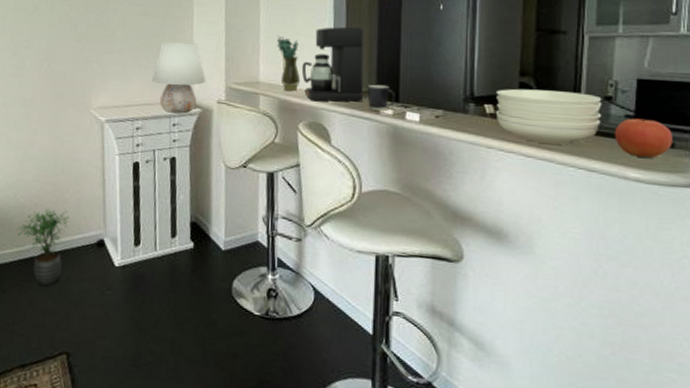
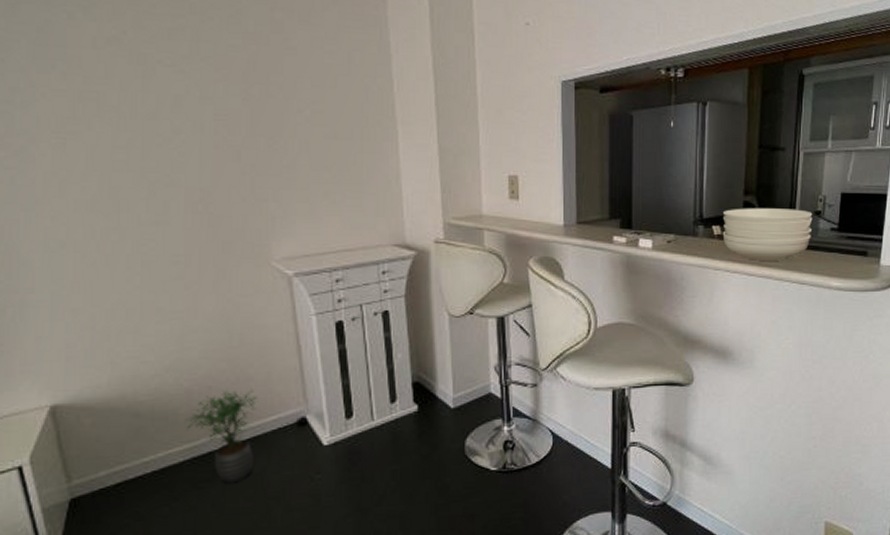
table lamp: present [152,42,206,114] -> none [351,170,419,259]
vase: present [277,35,301,92] -> none [501,160,529,224]
coffee maker: present [301,27,364,102] -> none [529,147,596,234]
mug: present [367,84,395,111] -> none [600,211,628,239]
fruit: present [614,118,673,158] -> none [821,230,866,267]

